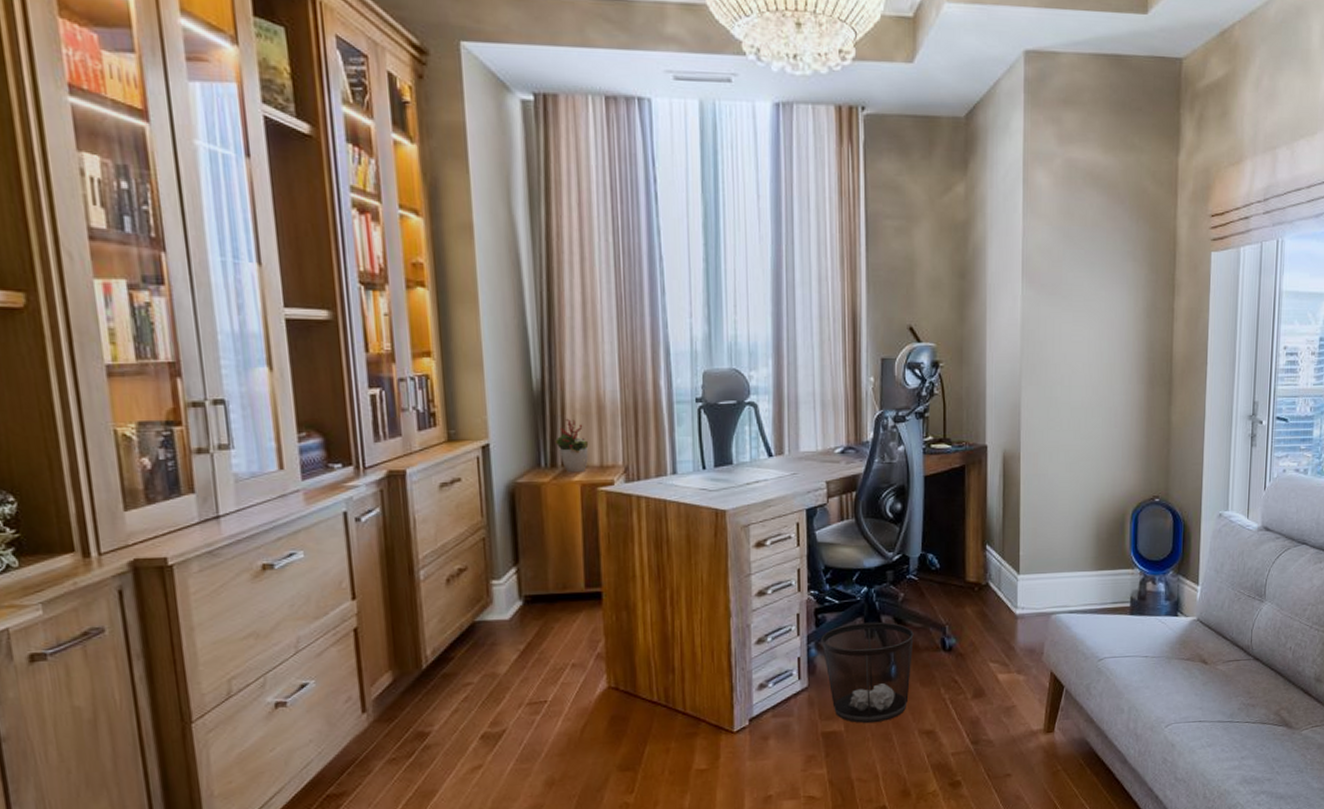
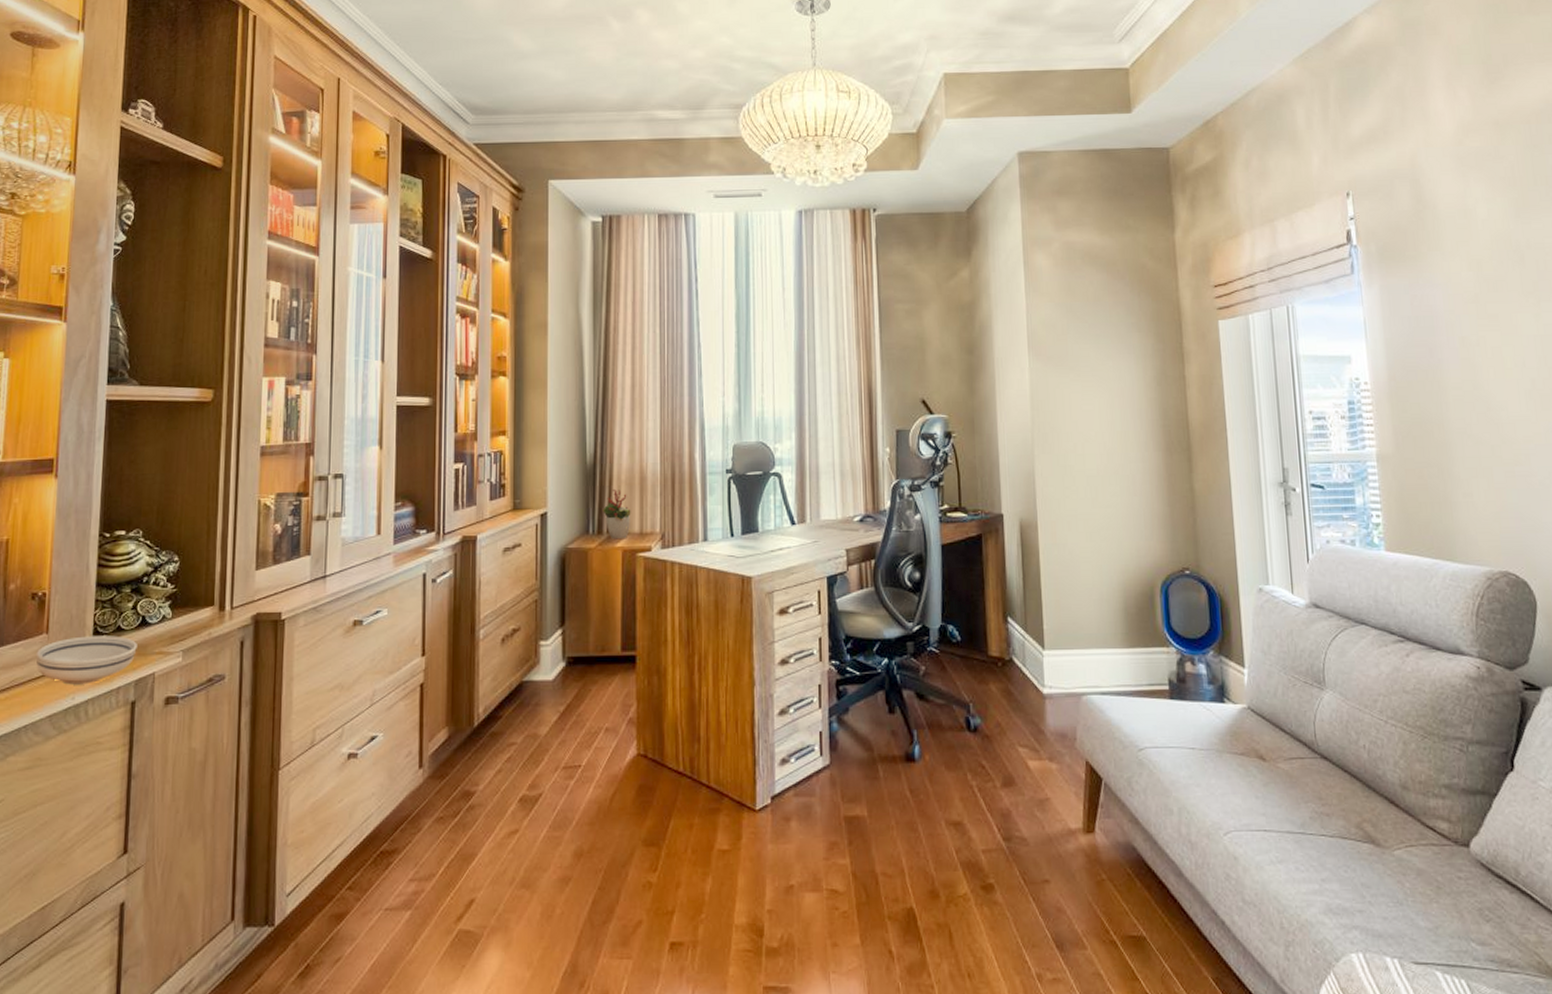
waste bin: present [821,622,914,723] -> none [843,696,937,808]

